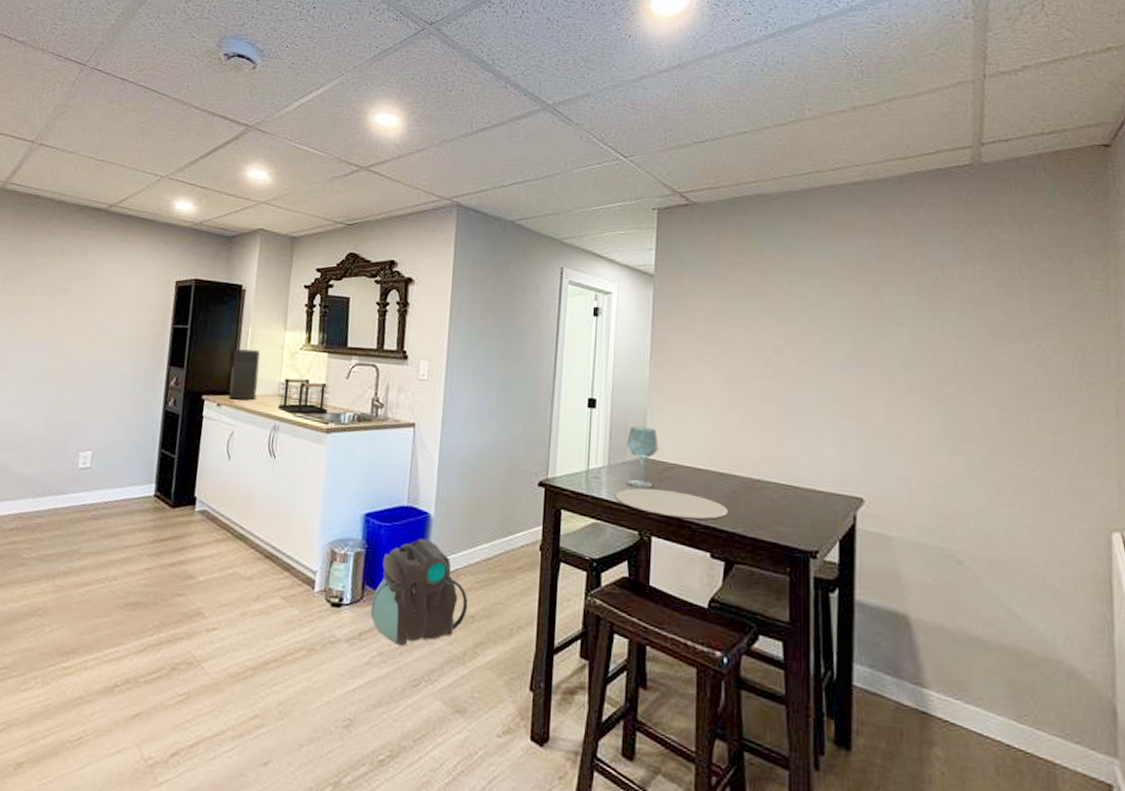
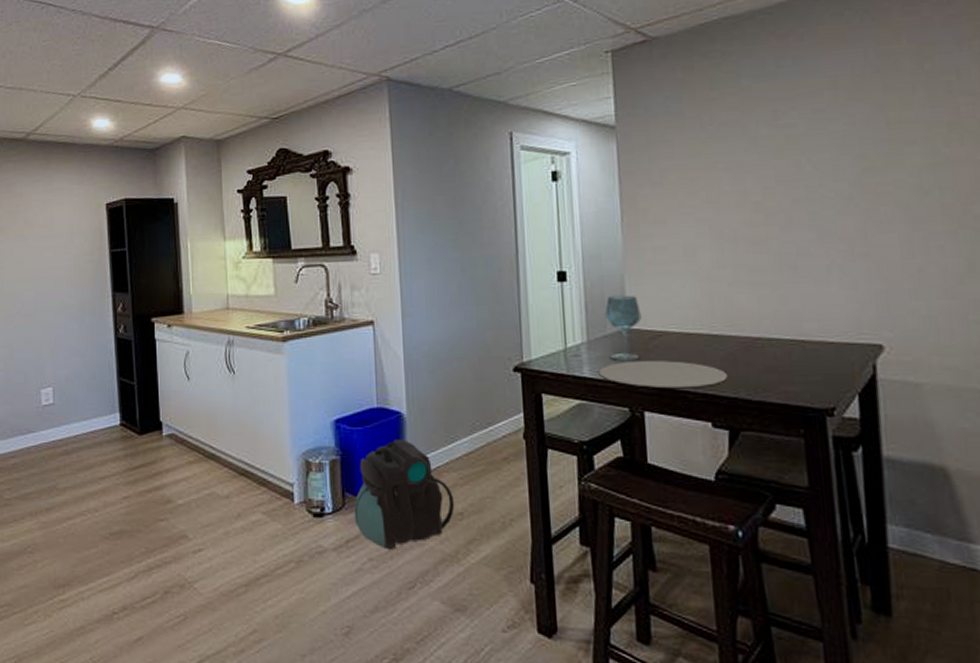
coffee maker: present [228,349,260,400] -> none [176,265,206,319]
dish rack: present [277,378,330,415] -> none [228,288,282,326]

